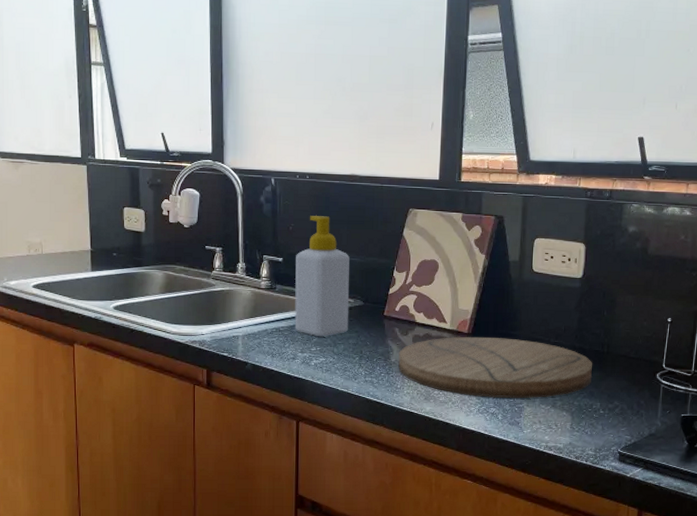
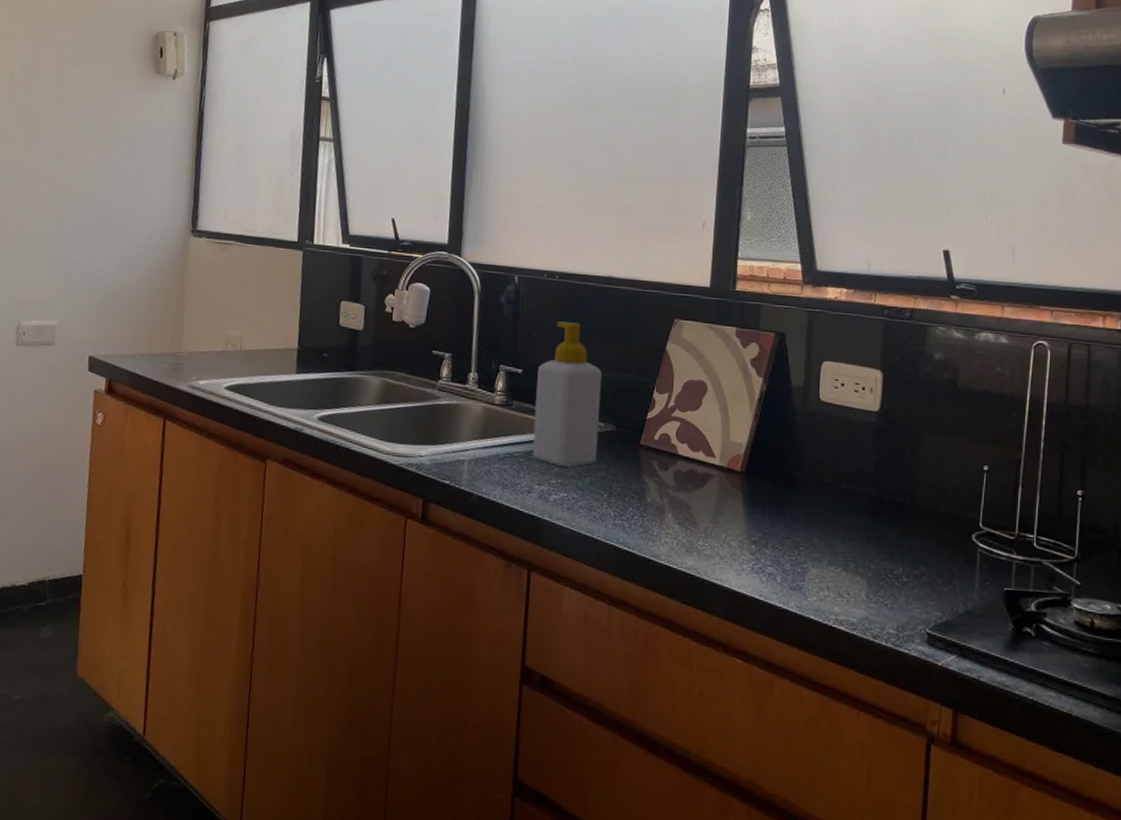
cutting board: present [398,336,593,399] -> none [655,474,893,557]

